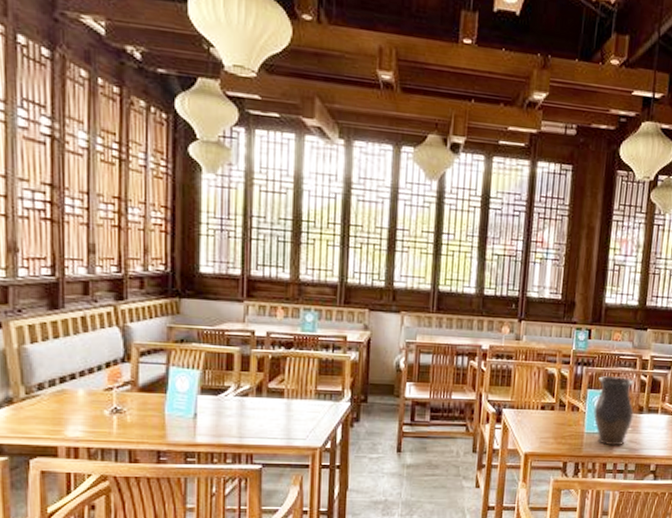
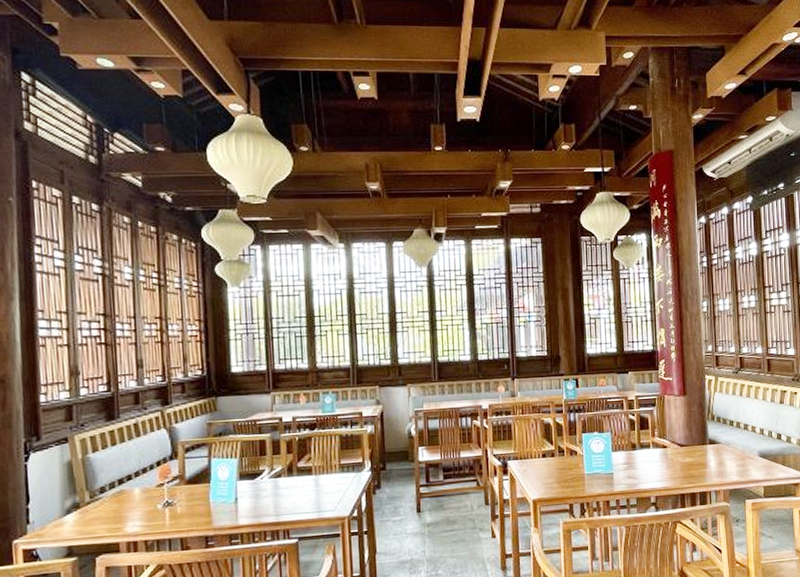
vase: present [593,376,635,446] -> none [591,418,629,484]

